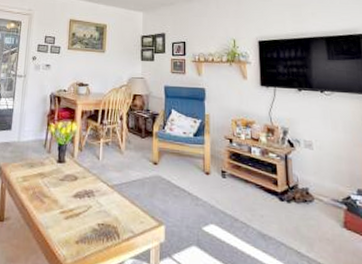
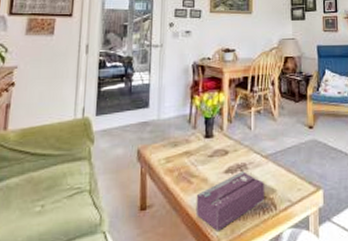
tissue box: none [46,198,109,251] -> present [195,171,264,231]

